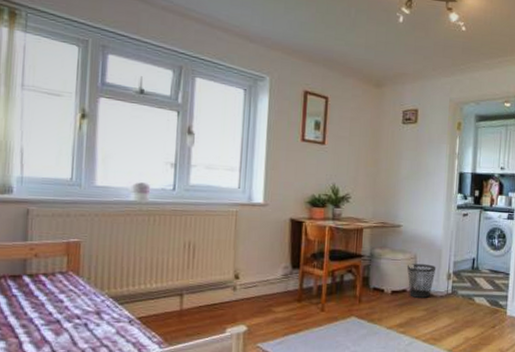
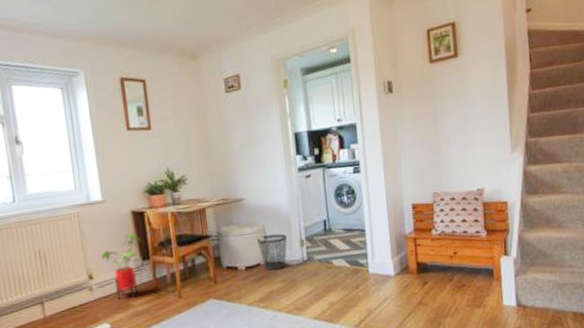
house plant: none [252,240,294,304] -> present [101,232,140,300]

